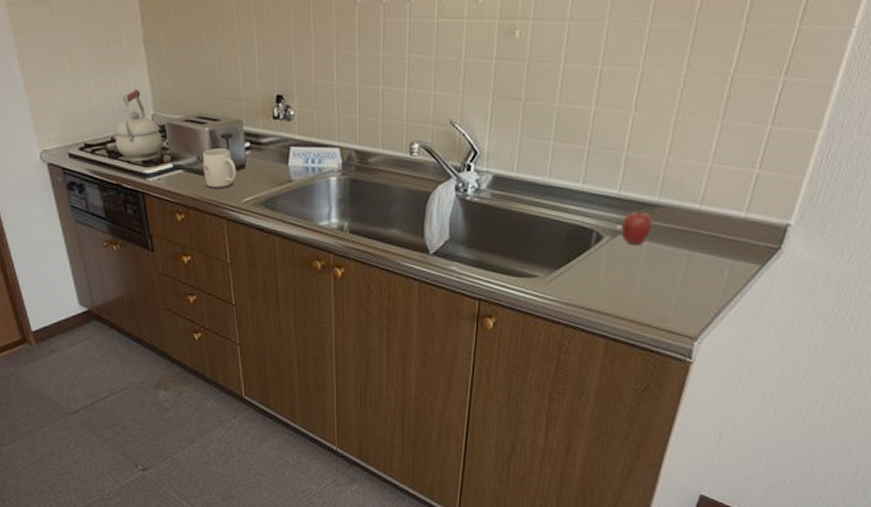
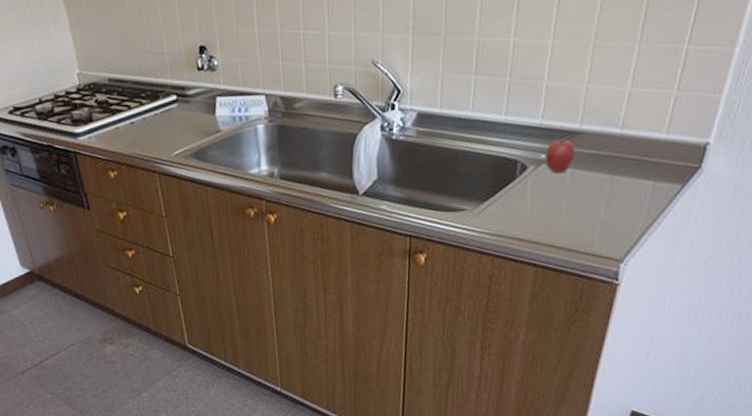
kettle: present [114,89,163,163] -> none [41,48,91,123]
toaster: present [165,112,247,177] -> none [91,68,175,133]
mug: present [203,148,236,189] -> none [130,103,165,144]

